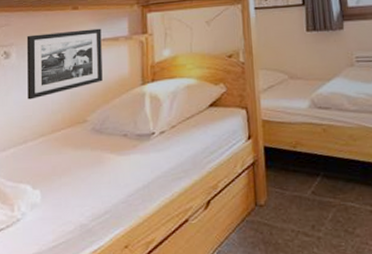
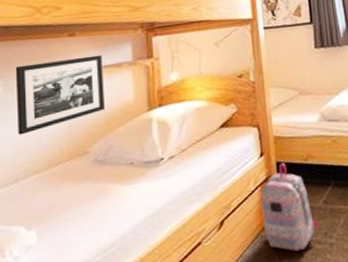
backpack: none [247,148,307,241] -> present [260,162,319,252]

